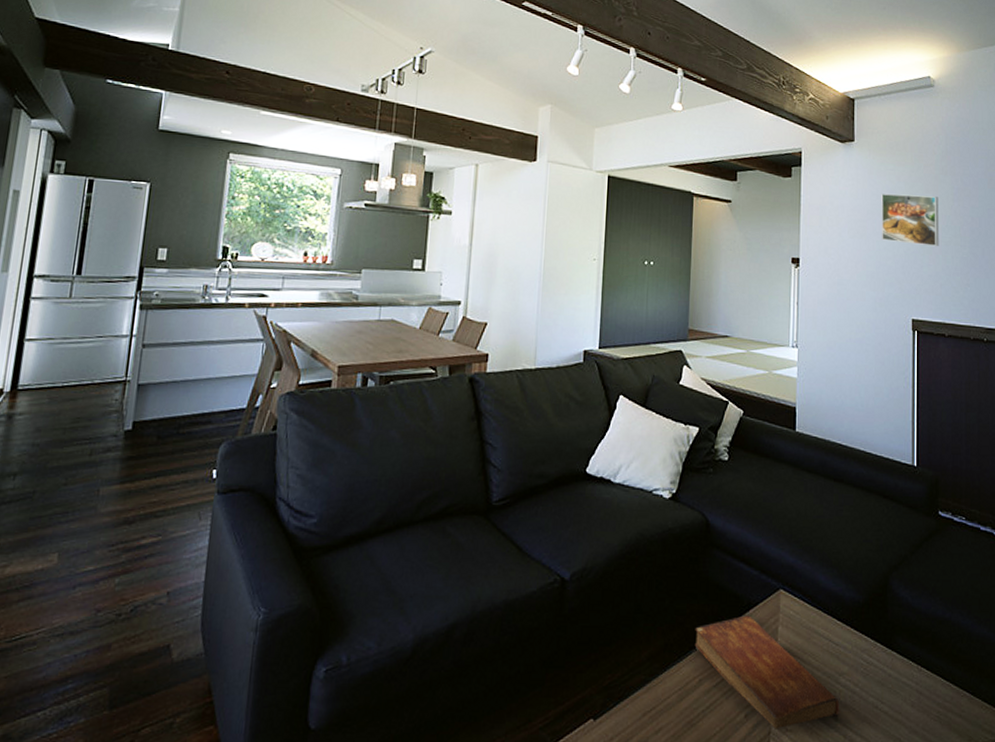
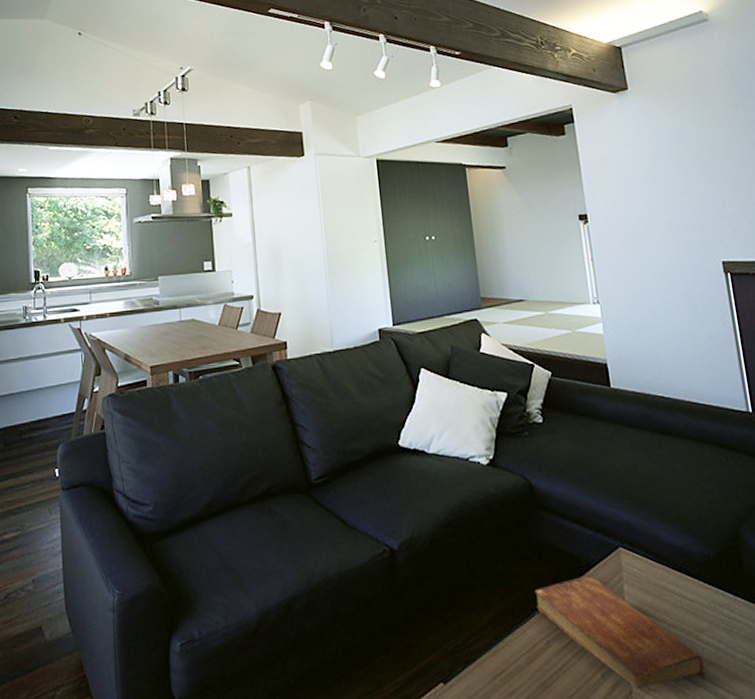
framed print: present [881,193,939,247] -> none [666,133,741,185]

